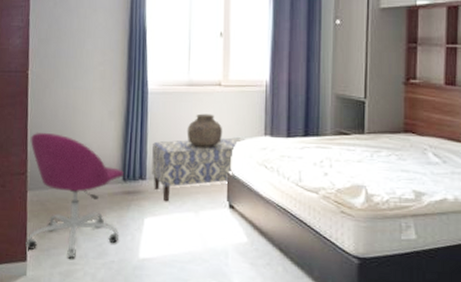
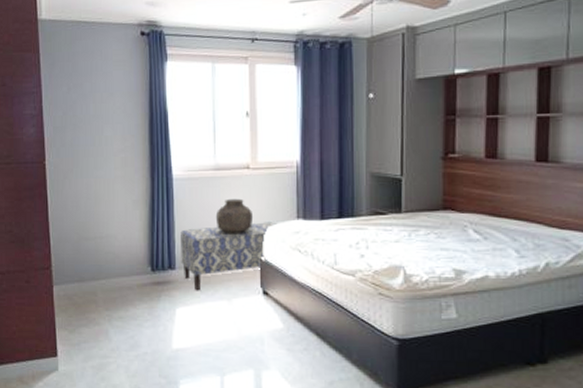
office chair: present [26,132,124,259] -> none [53,224,152,352]

